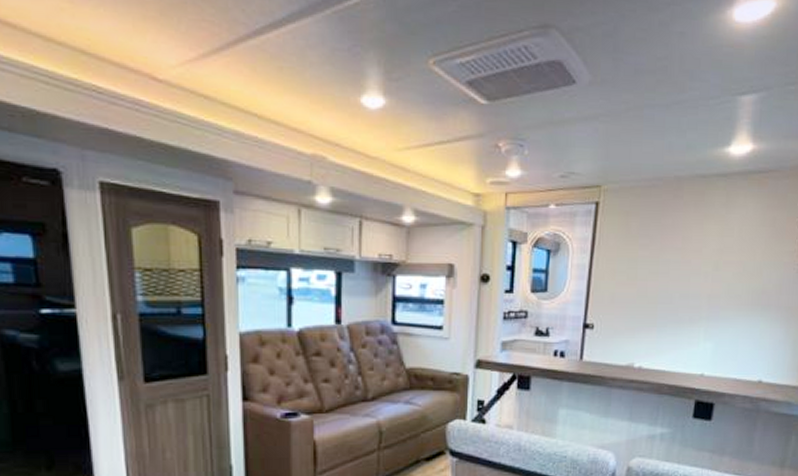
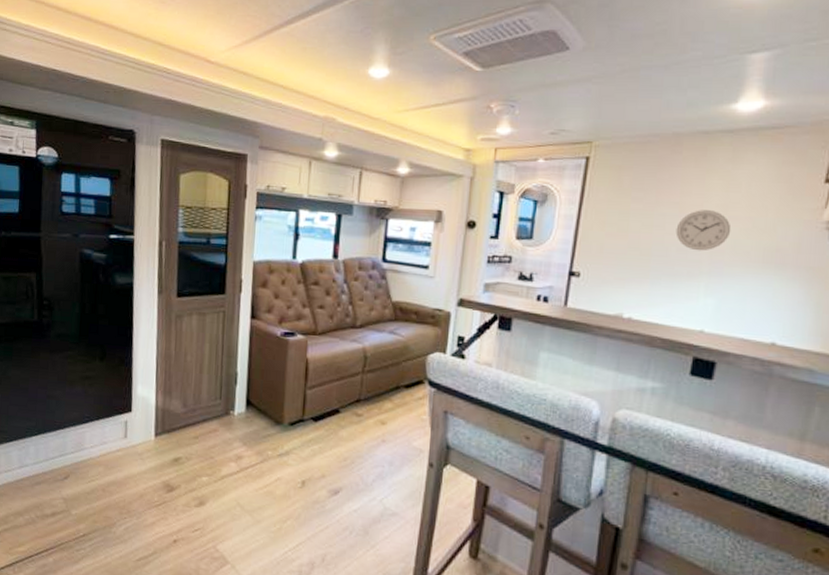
wall clock: none [679,255,726,297] -> present [675,210,731,251]

